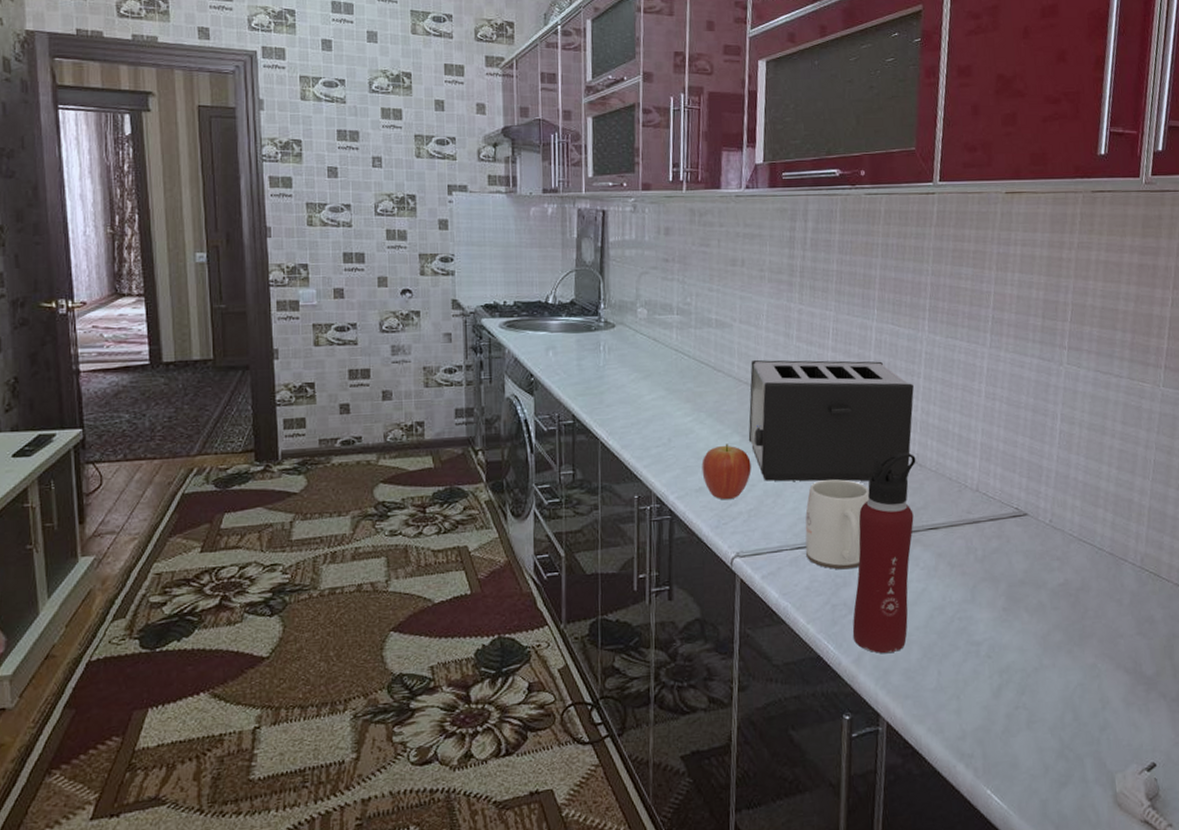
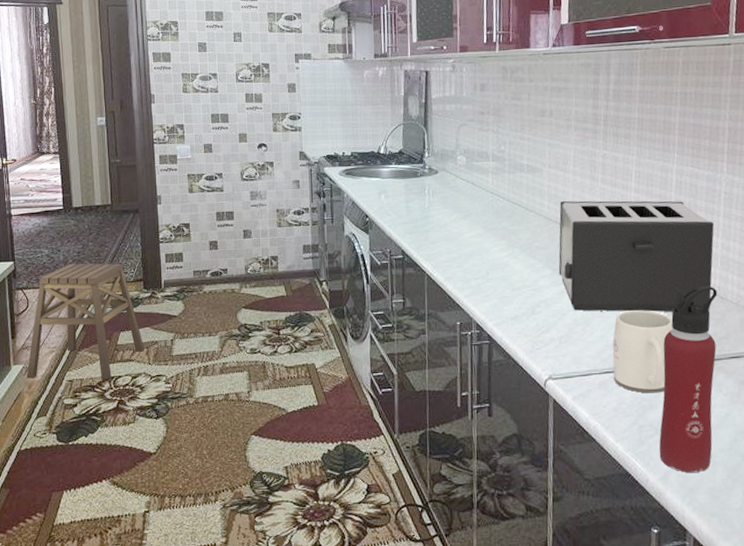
stool: none [98,430,255,573] -> present [26,263,144,380]
fruit: present [702,443,751,500] -> none [516,276,562,328]

